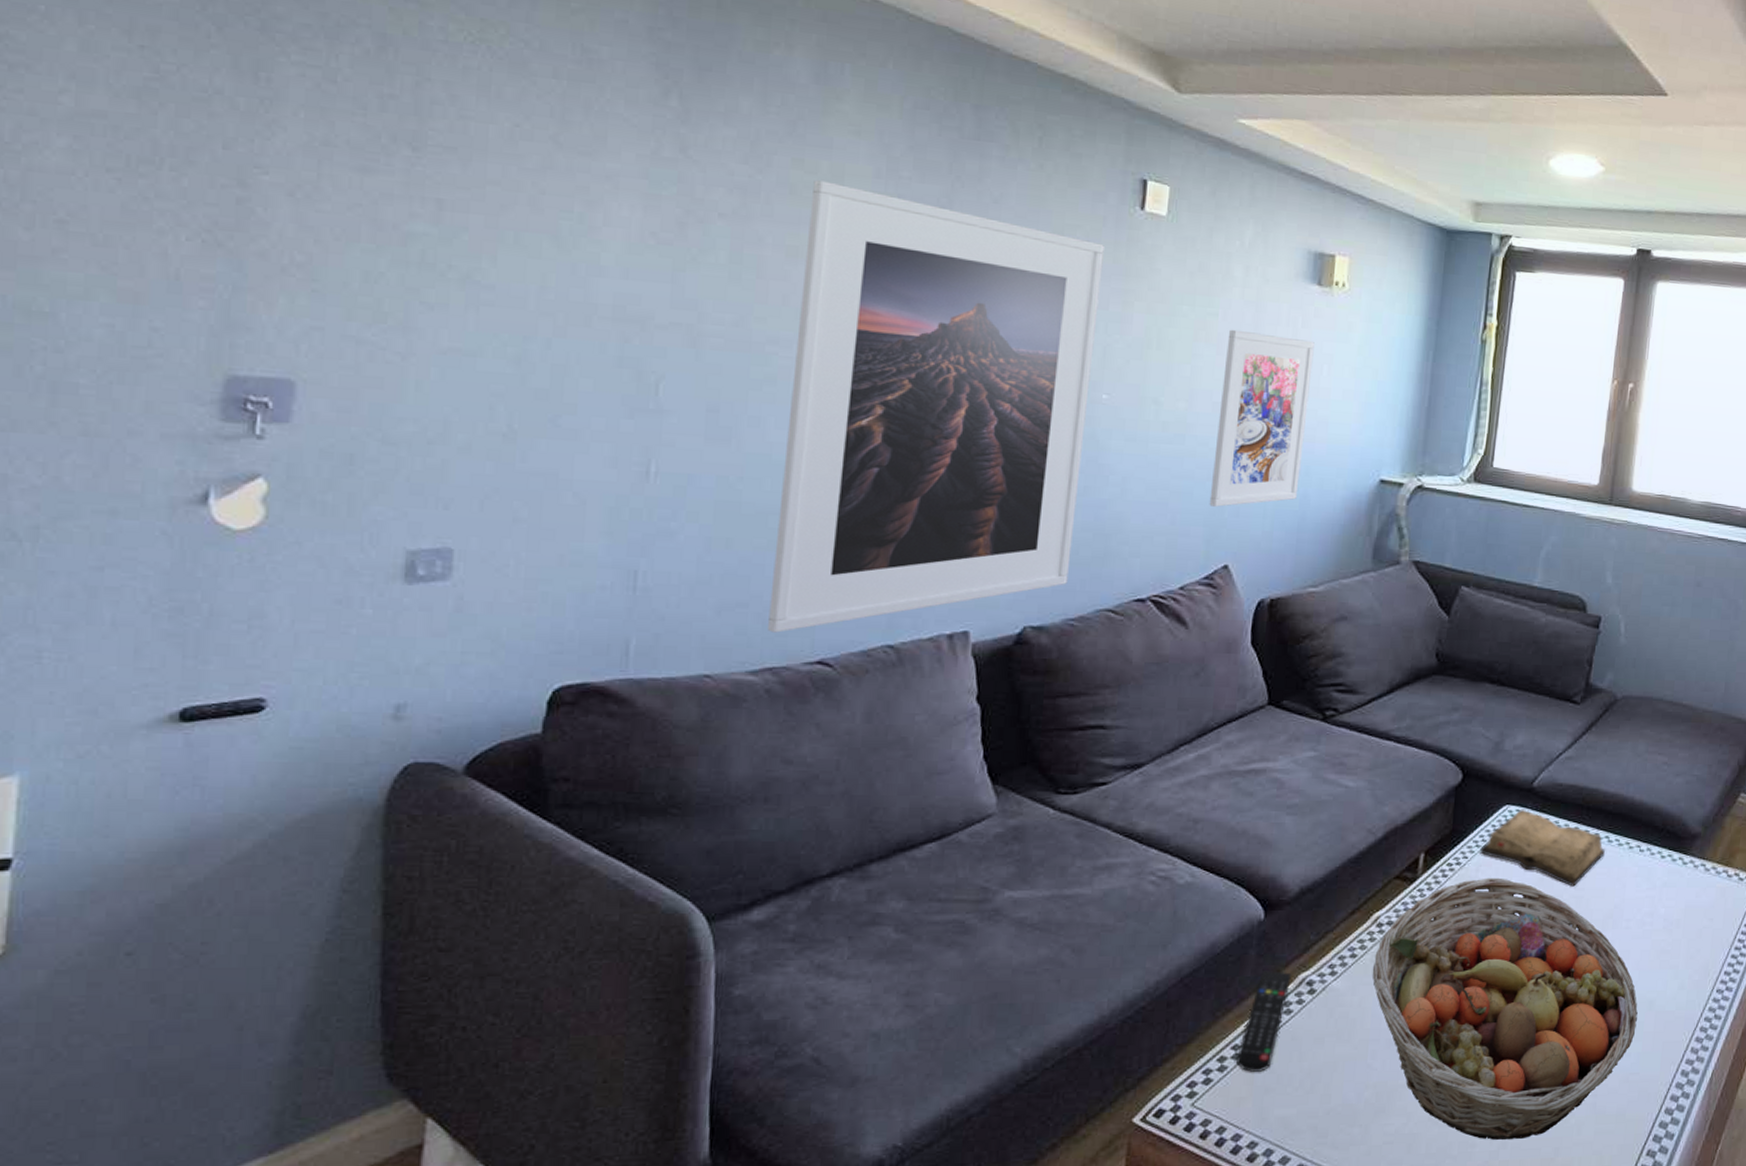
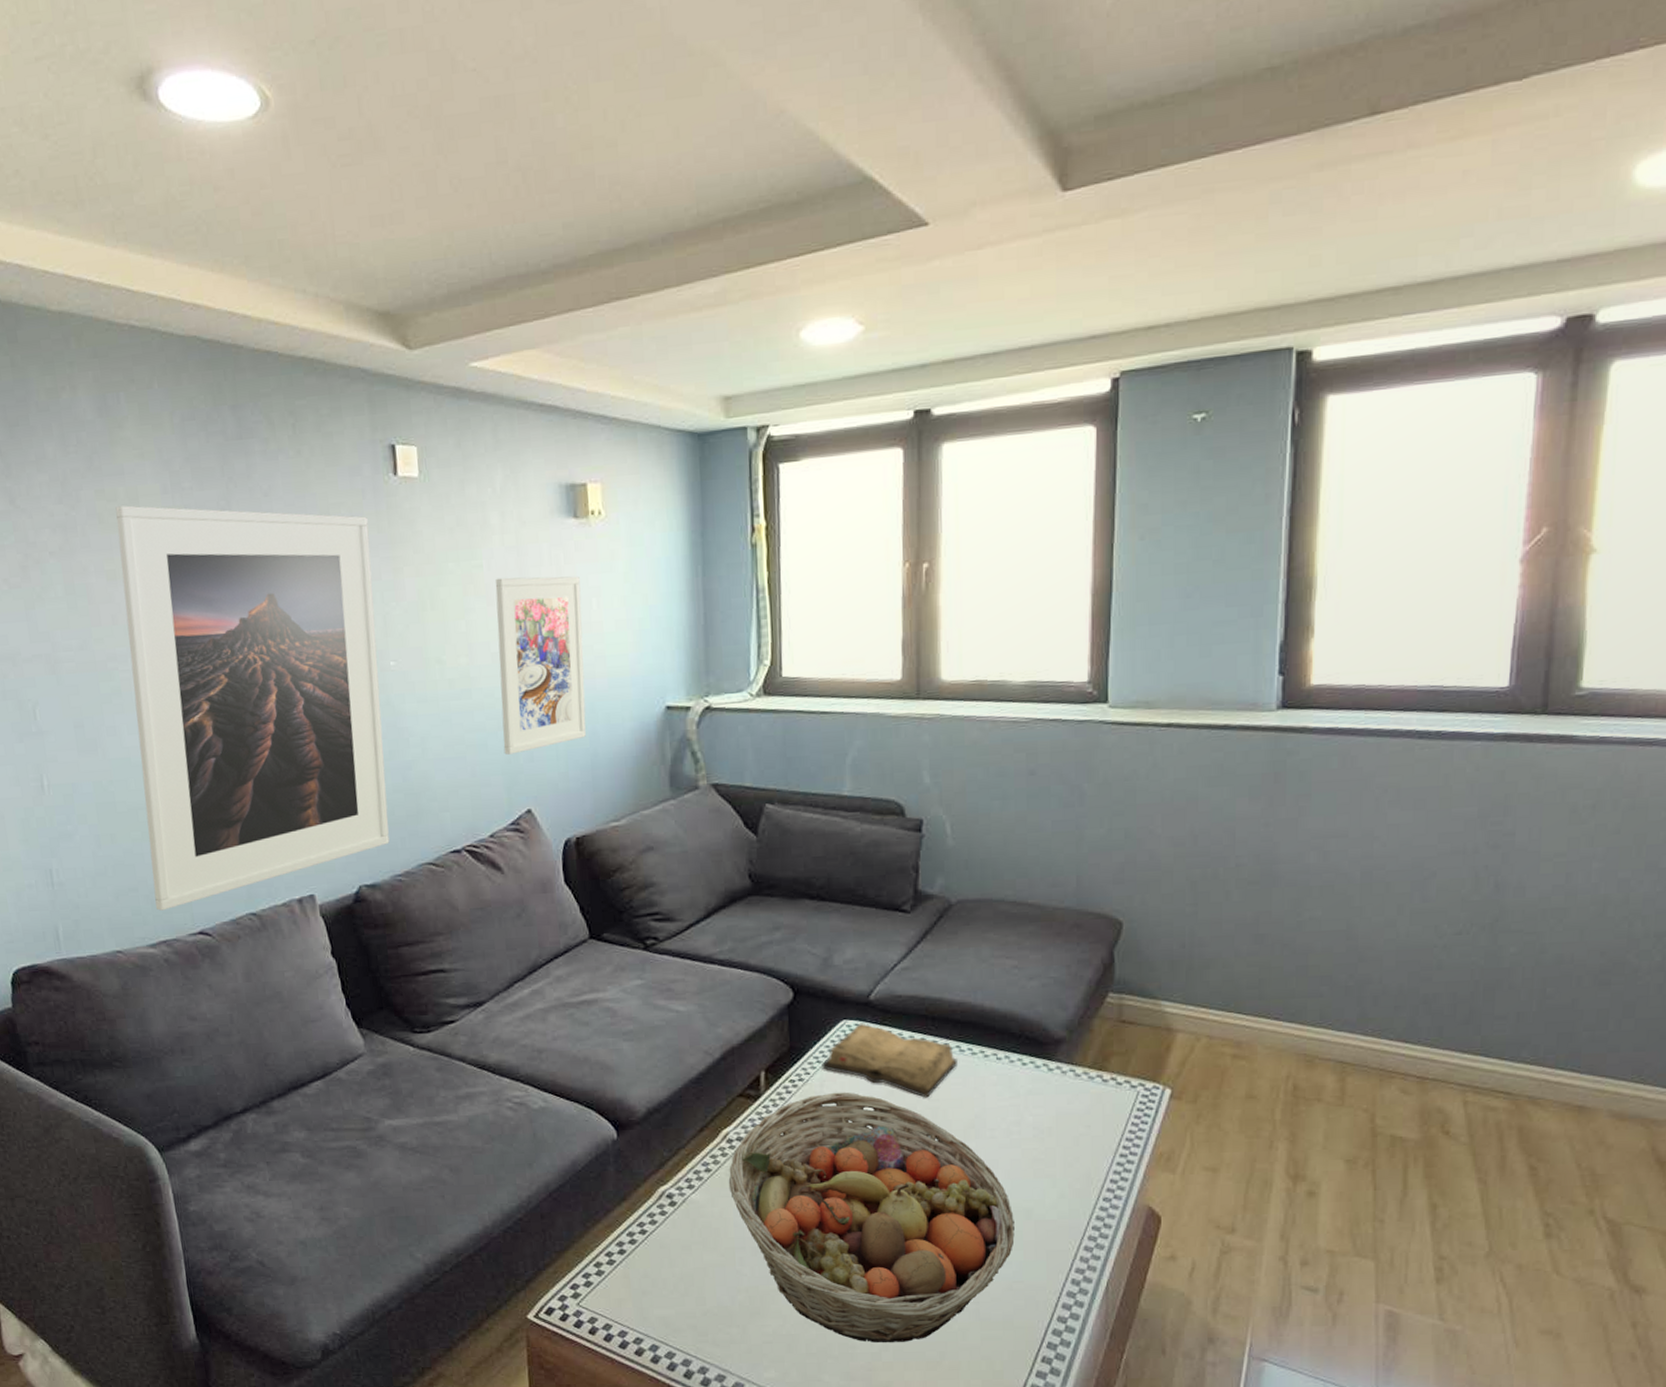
remote control: present [1236,969,1292,1072] -> none [611,1184,652,1276]

